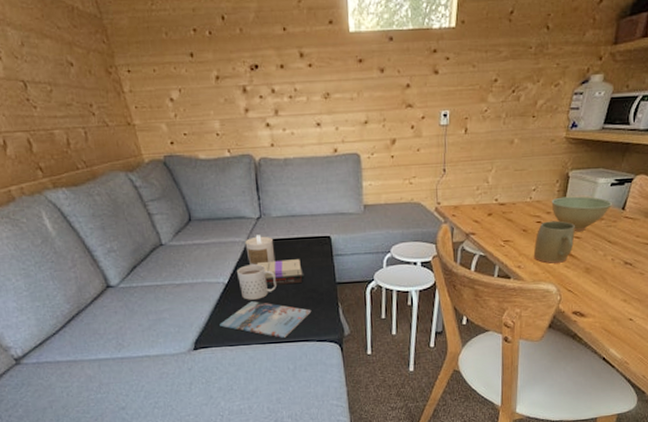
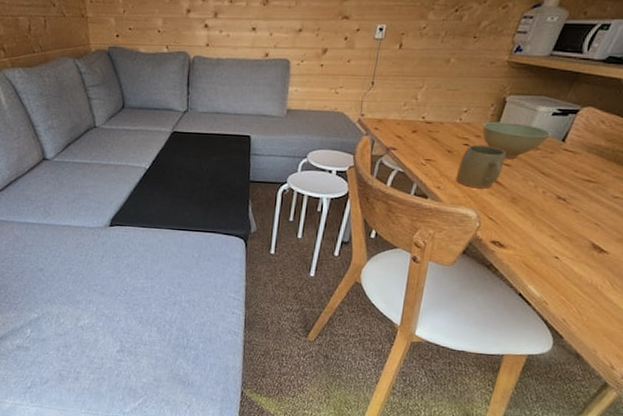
magazine: present [220,301,312,338] -> none [136,188,223,227]
mug: present [237,264,276,300] -> none [158,154,193,188]
candle: present [245,235,276,266] -> none [169,127,197,156]
books: present [257,259,304,286] -> none [178,152,220,177]

